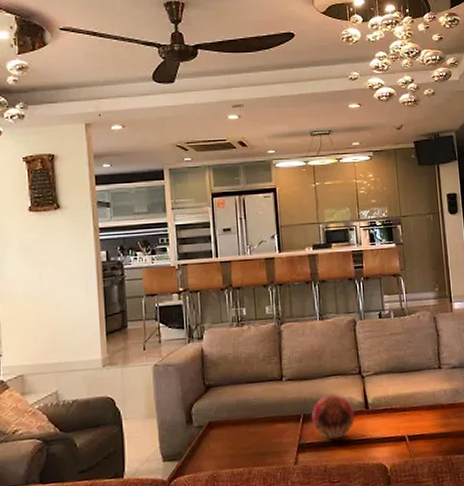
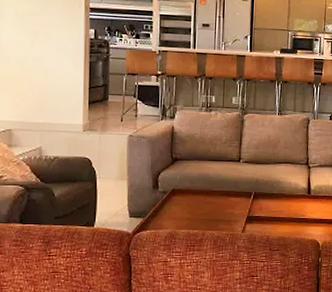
decorative orb: present [311,394,354,440] -> none [261,178,298,216]

